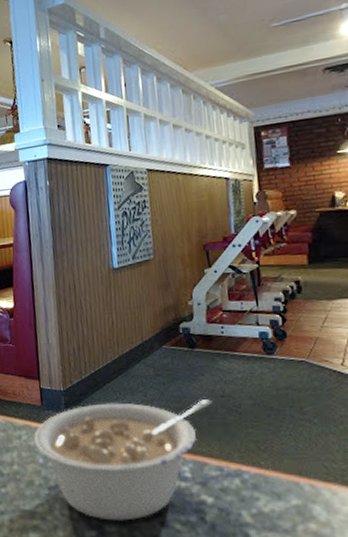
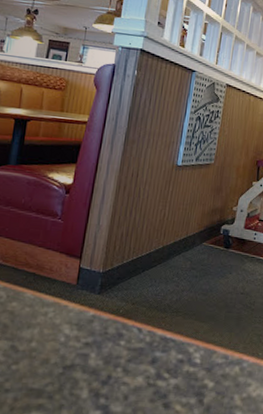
legume: present [33,399,212,521] -> none [59,289,233,402]

